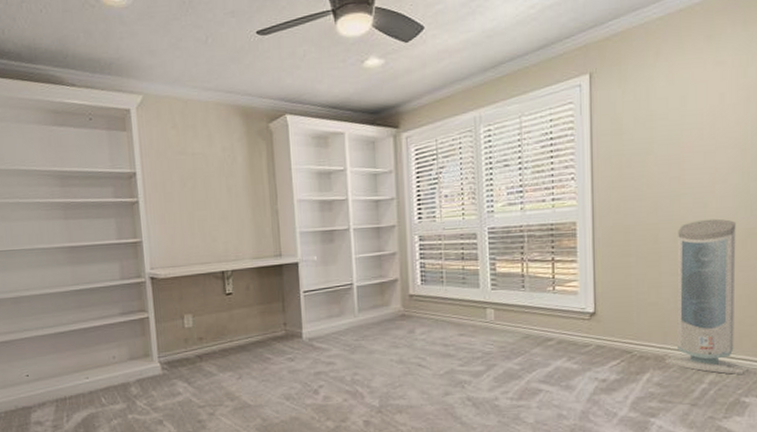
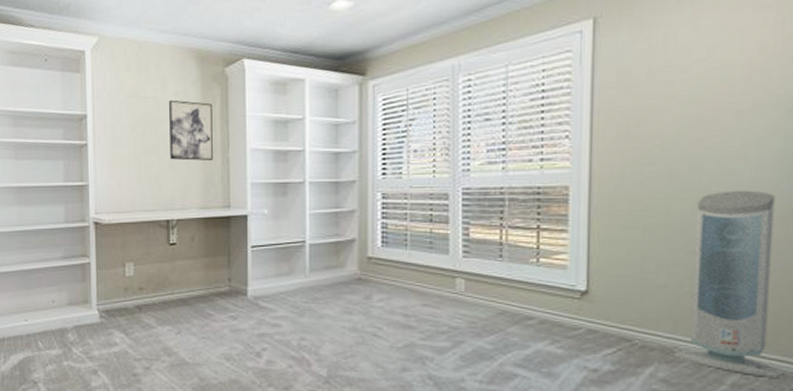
wall art: none [217,155,263,214] -> present [169,99,213,161]

